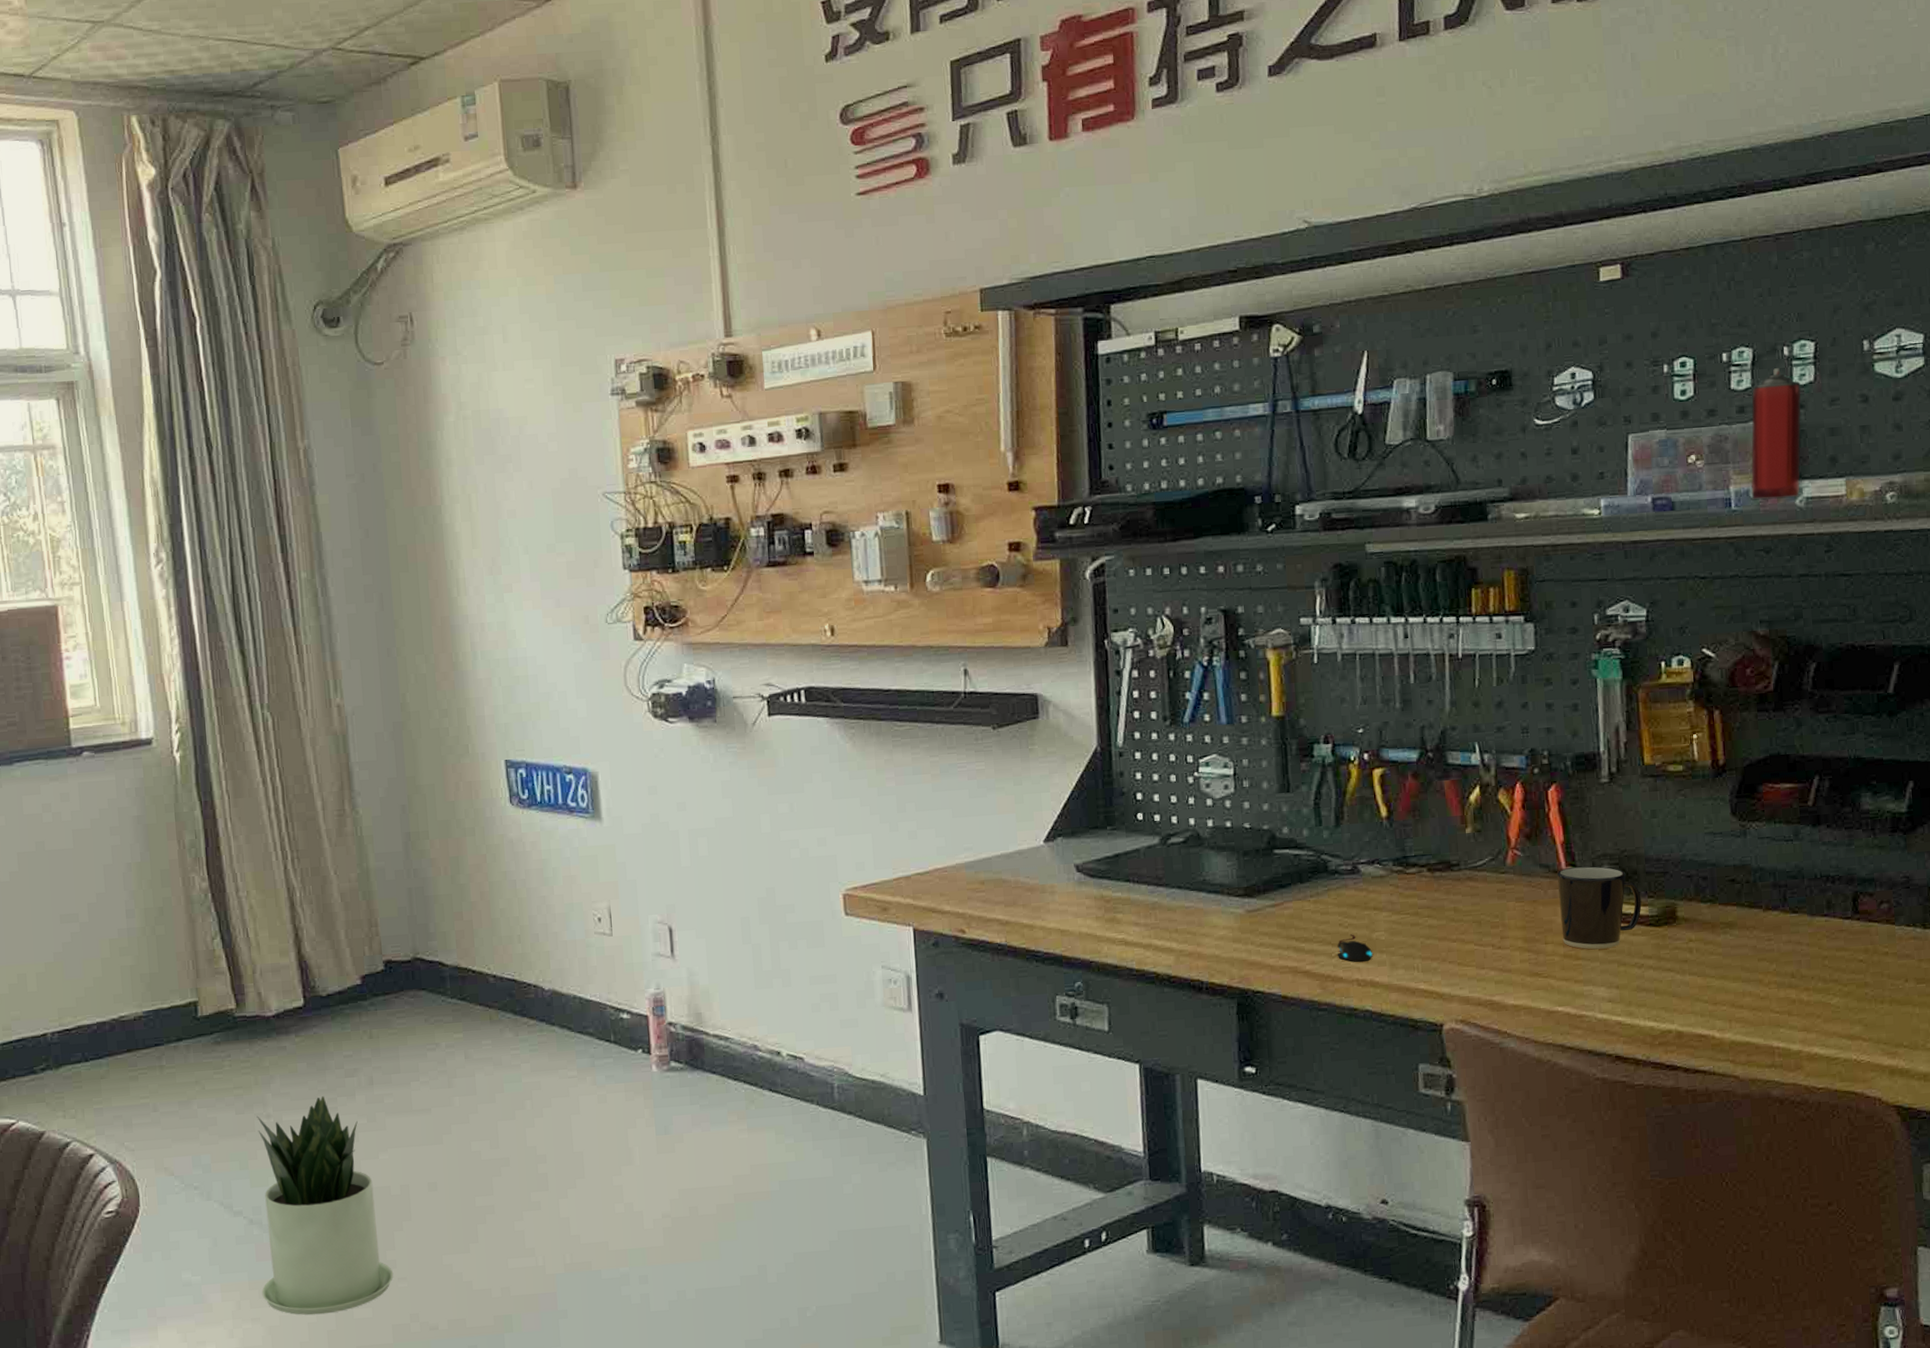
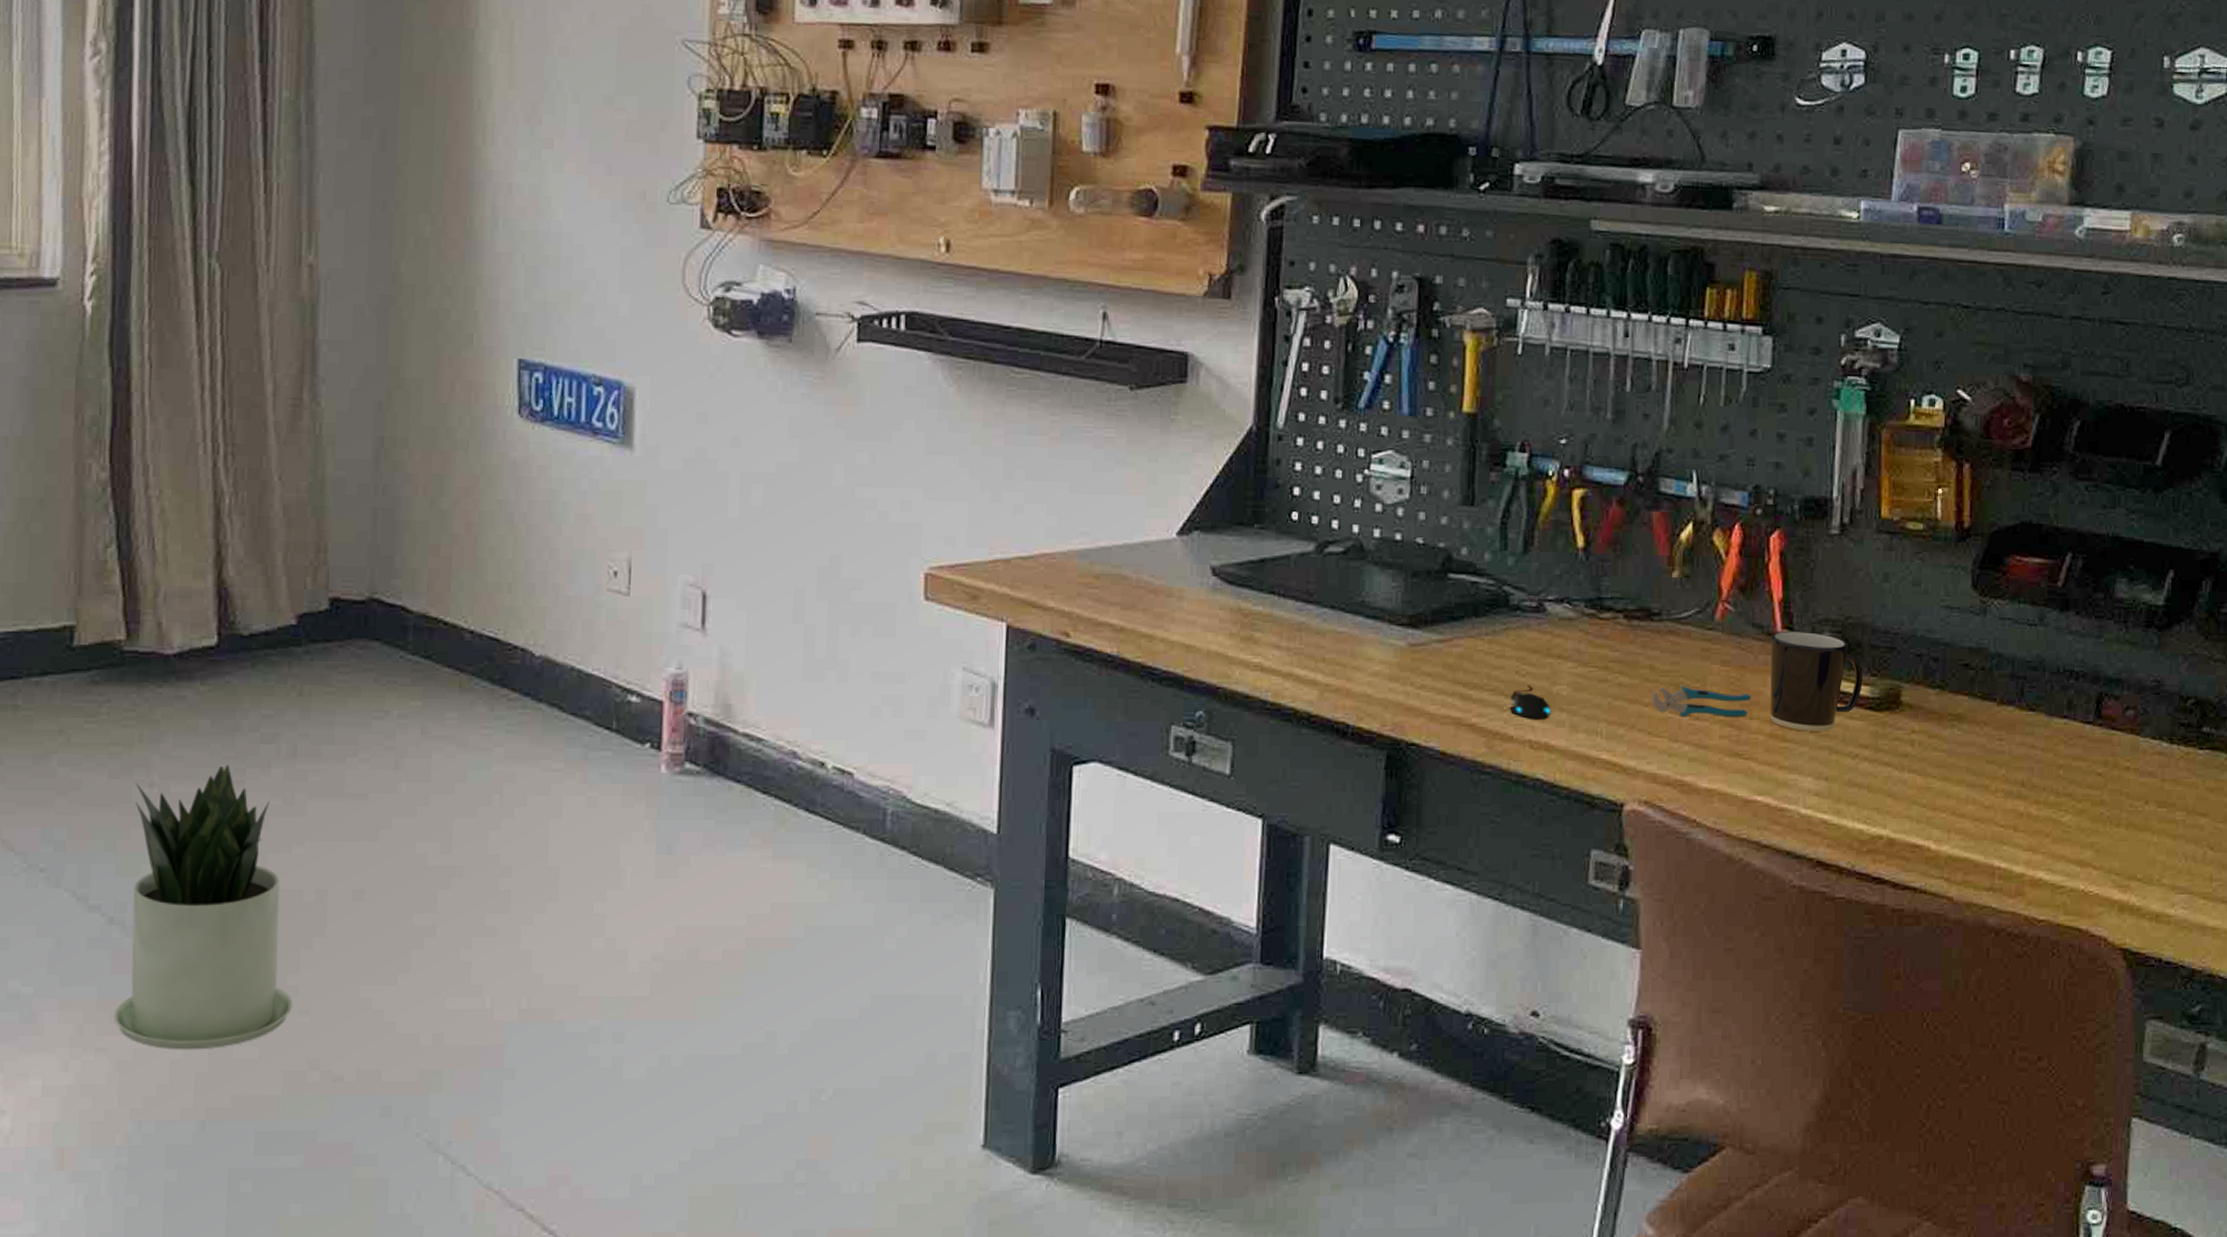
pliers: none [1459,921,1545,948] -> present [1652,685,1751,717]
aerosol can: present [1751,368,1801,500] -> none [2027,75,2092,227]

